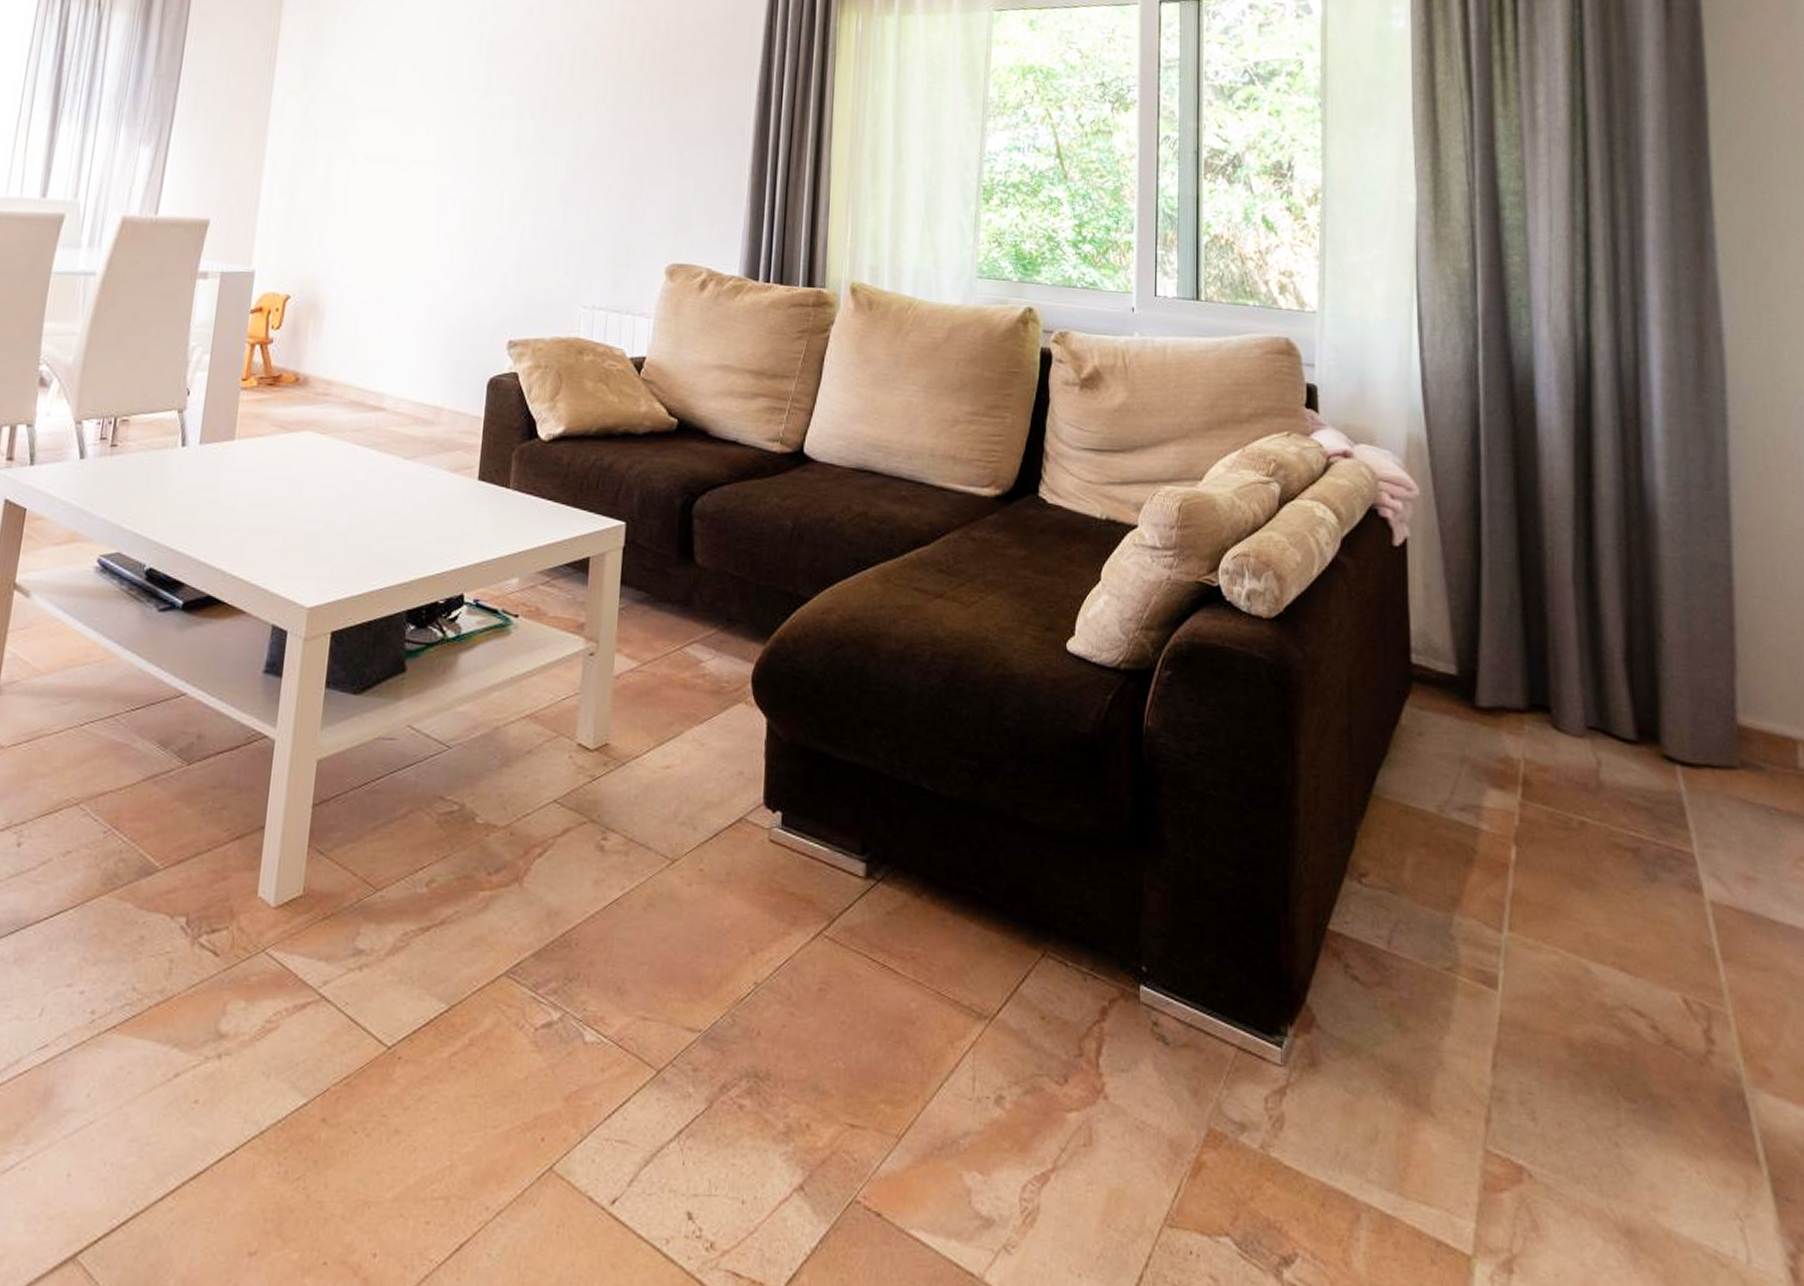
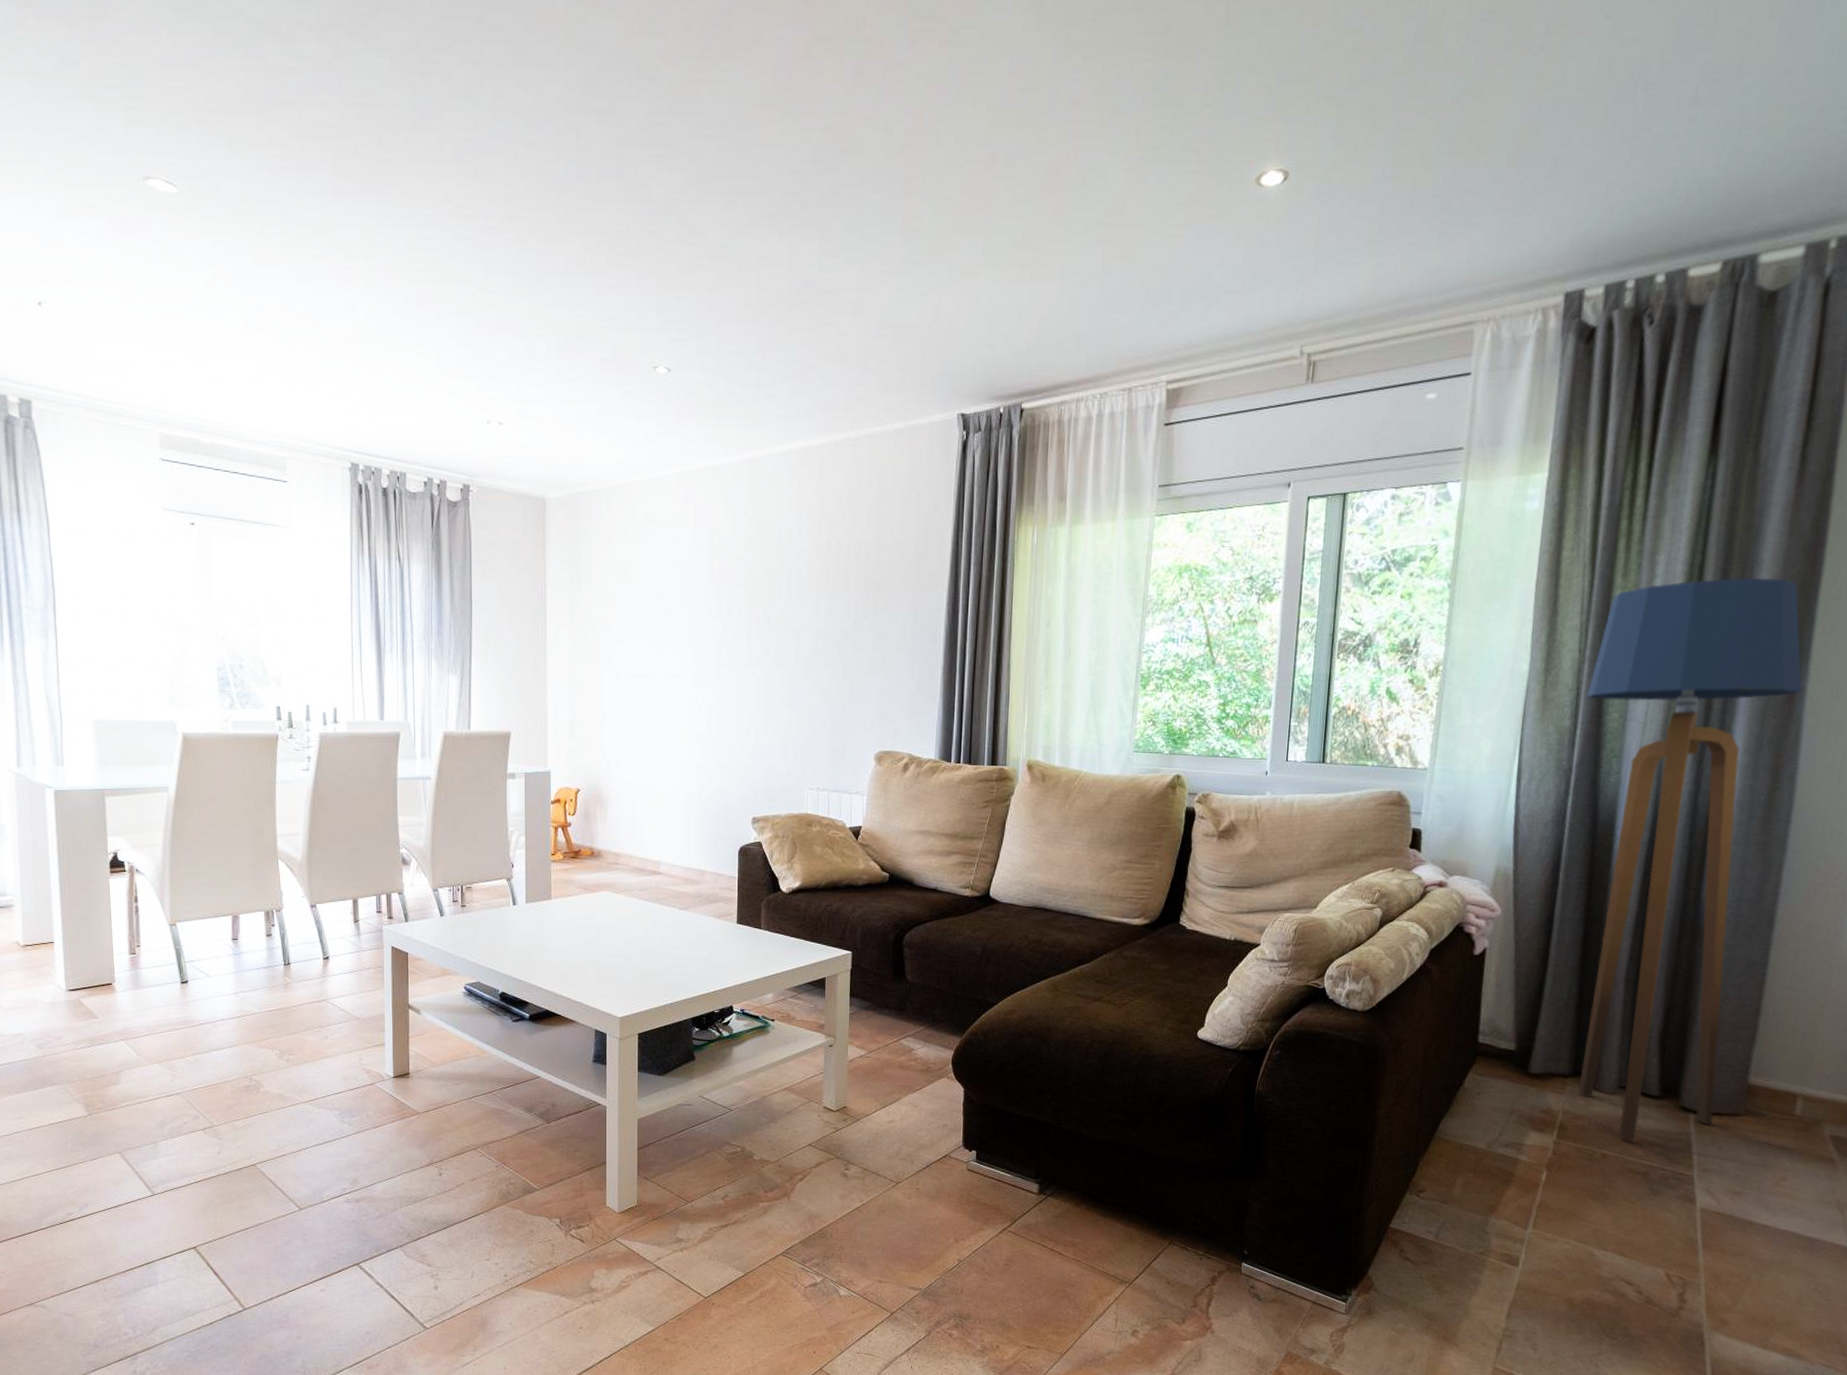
floor lamp: none [1482,112,1711,804] -> present [1578,577,1803,1141]

